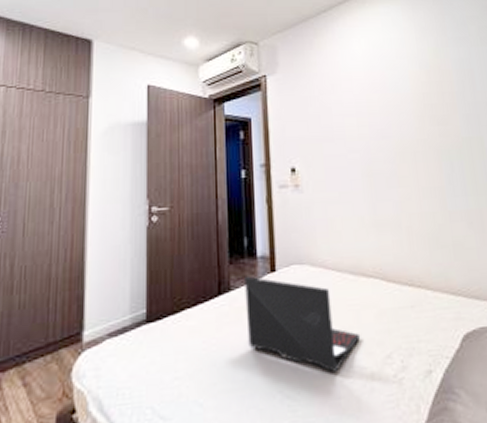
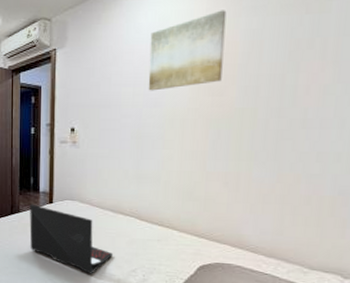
wall art: none [366,40,444,121] -> present [148,10,227,91]

